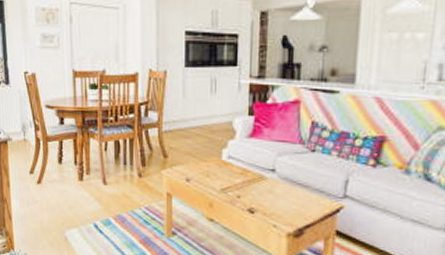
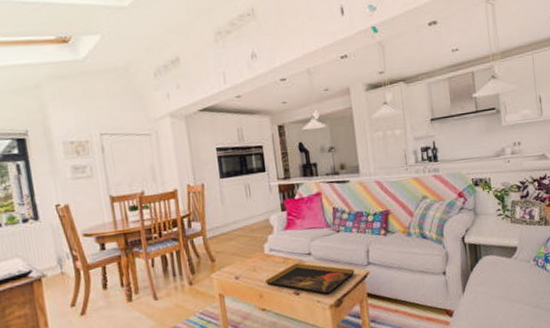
decorative tray: none [217,178,325,223] -> present [264,263,355,296]

